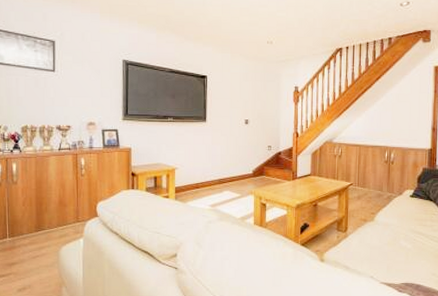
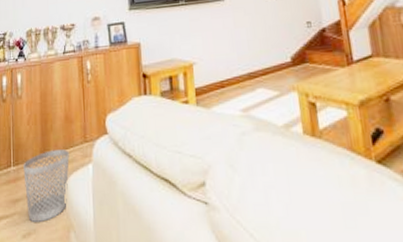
wastebasket: none [19,227,63,280] -> present [23,150,70,222]

